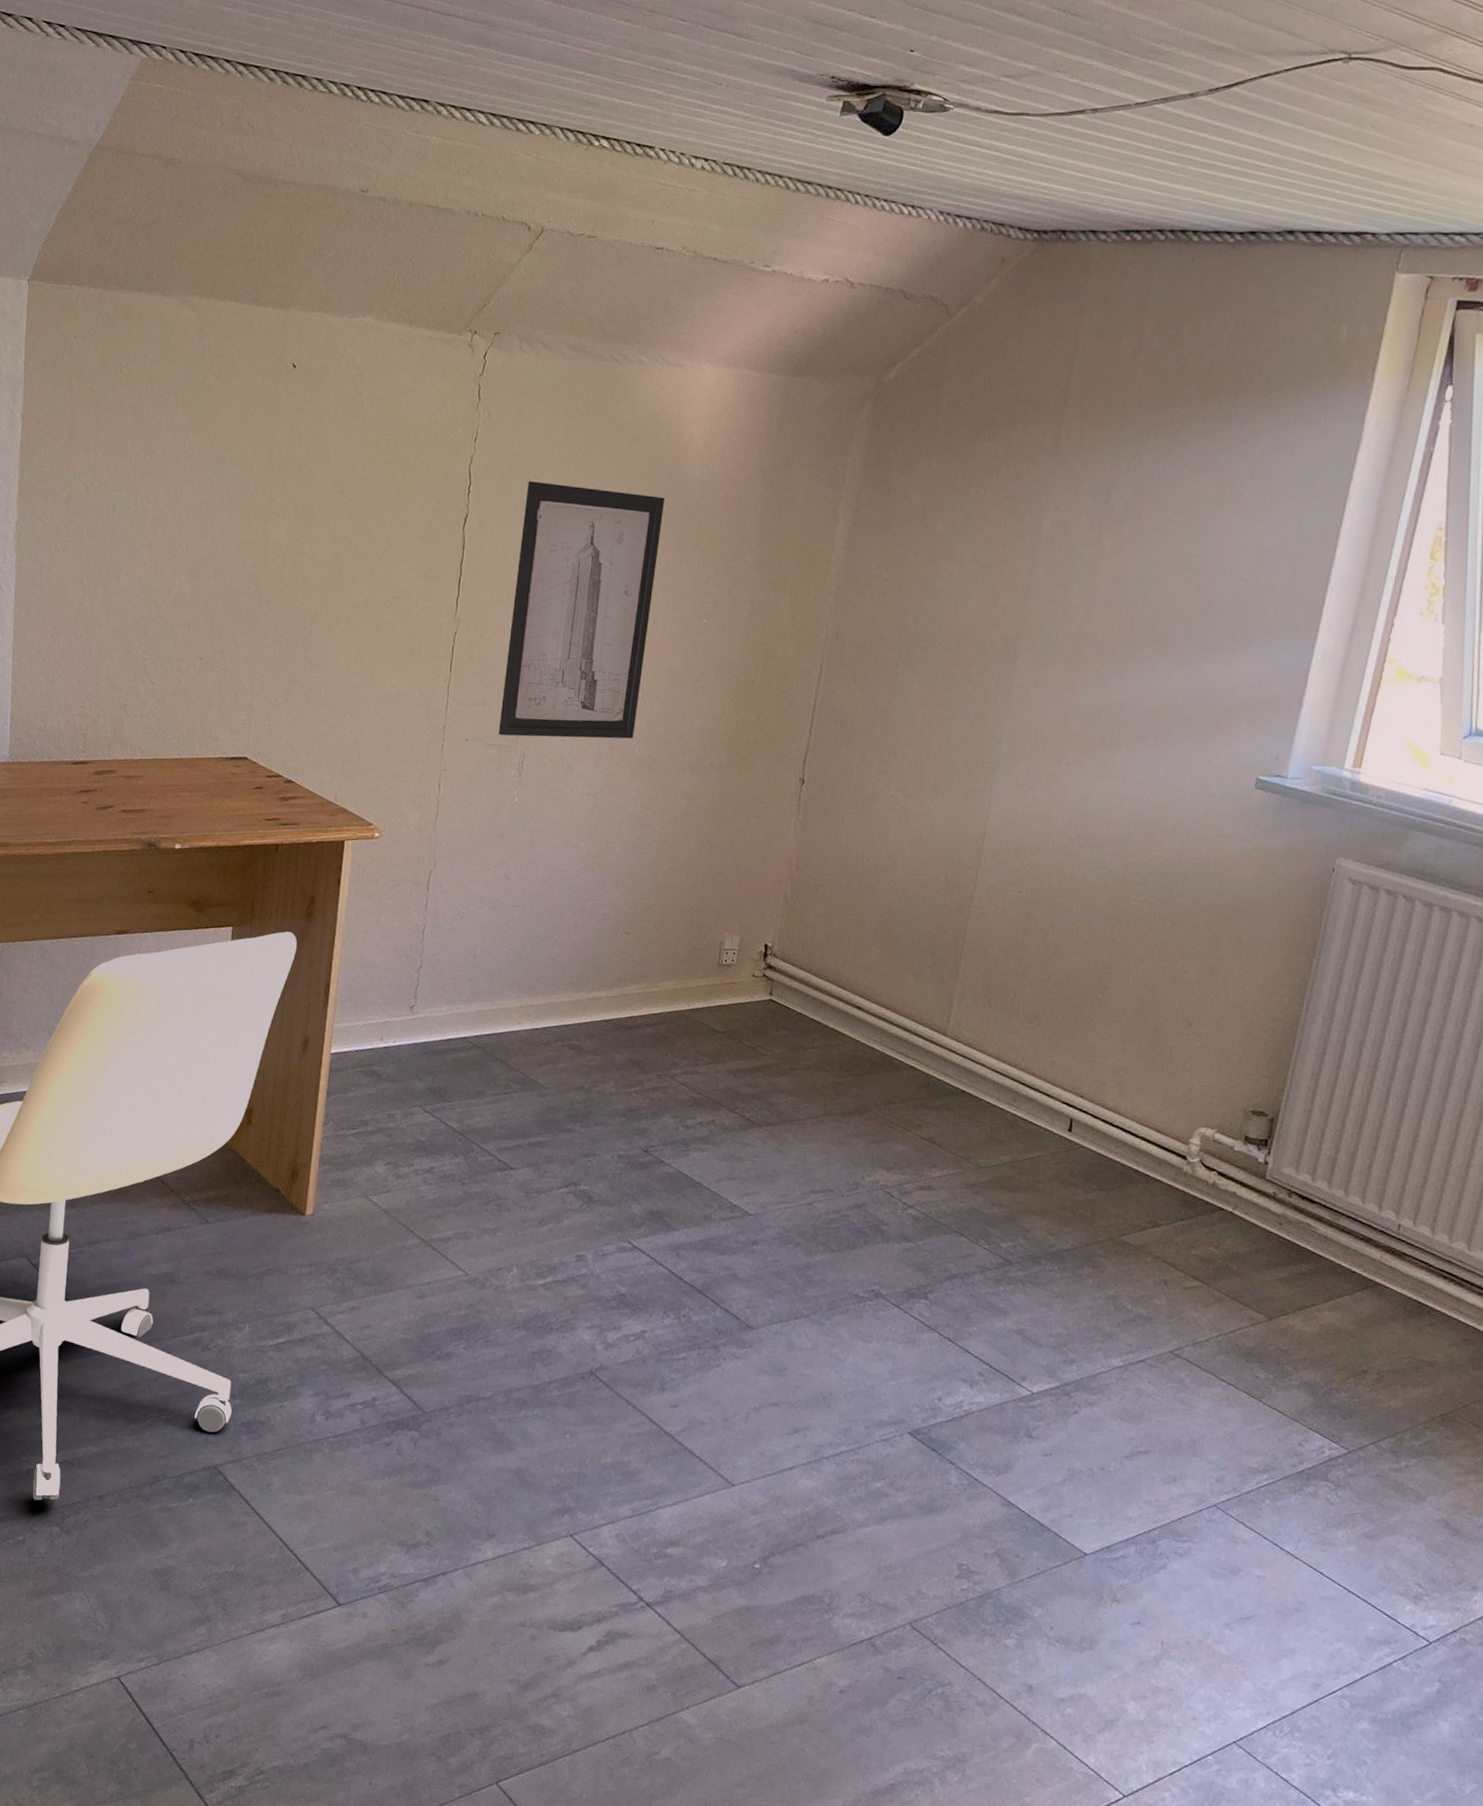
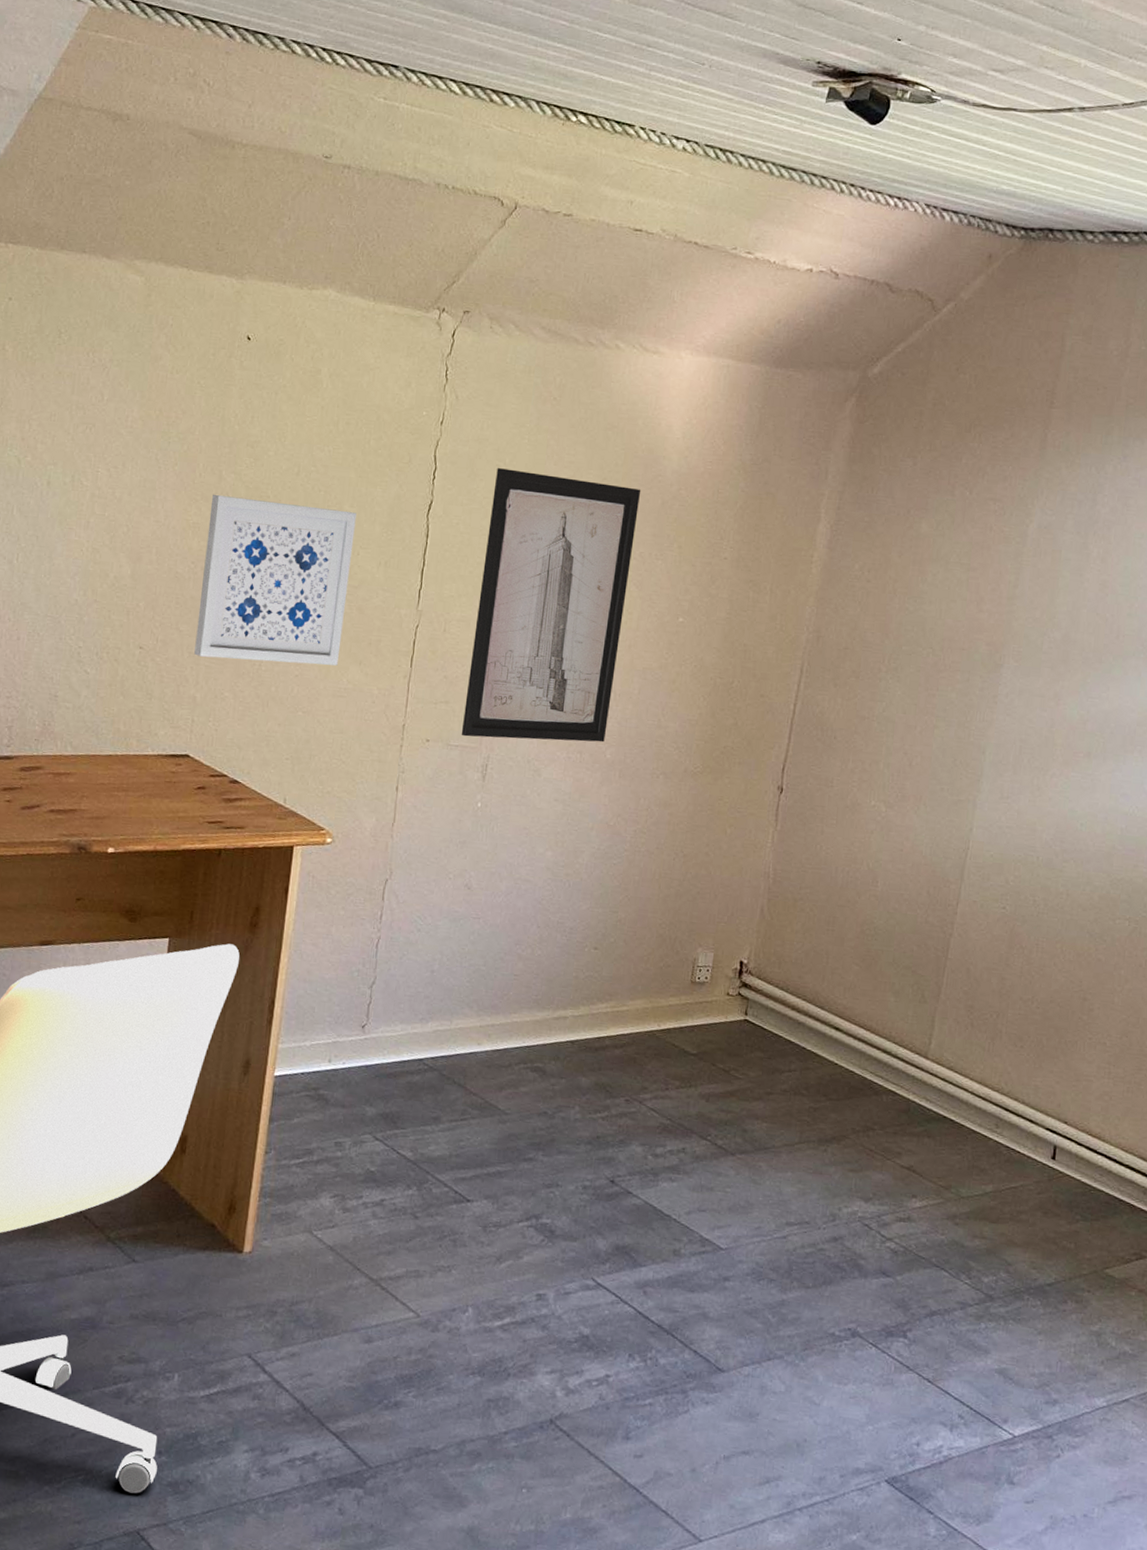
wall art: none [250,513,397,672] -> present [194,494,357,666]

